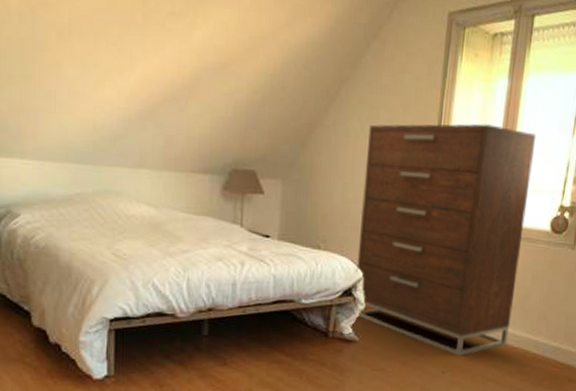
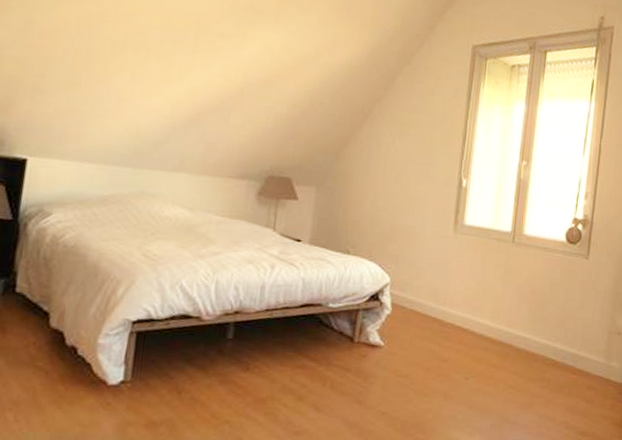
dresser: present [356,124,537,356] -> none [383,139,551,362]

